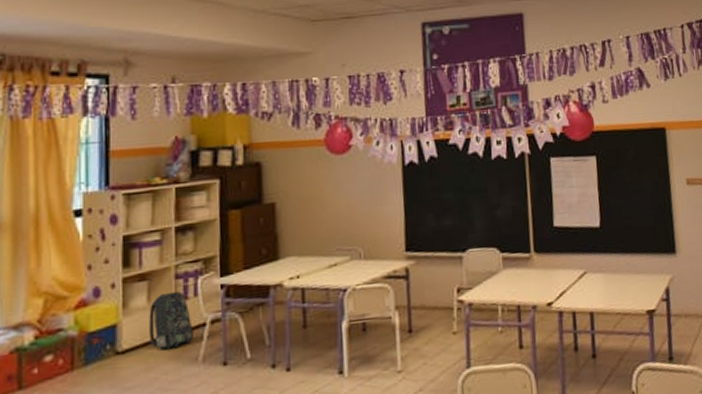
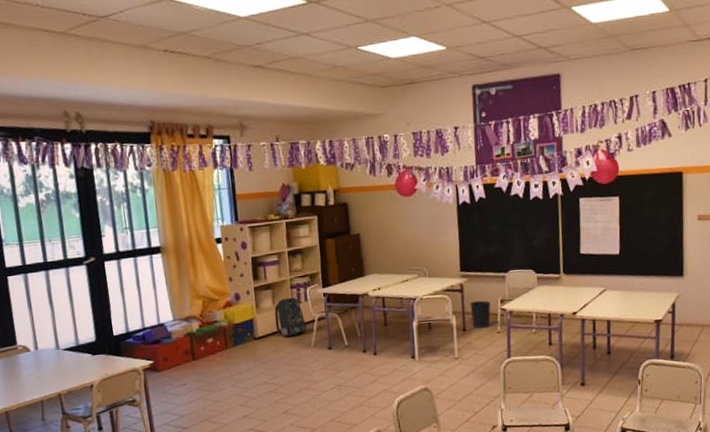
wastebasket: none [417,289,445,329] -> present [470,300,491,329]

